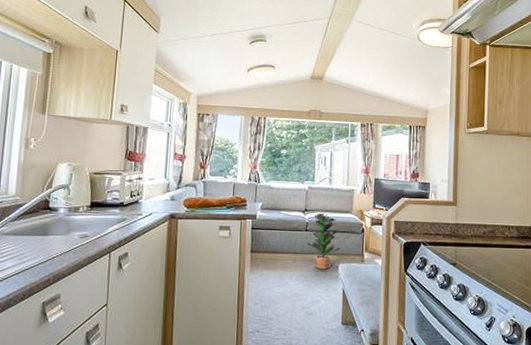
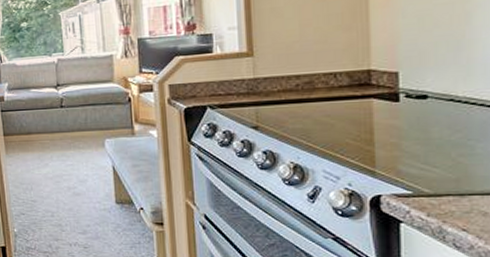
potted plant: present [306,212,340,270] -> none [64,85,104,147]

